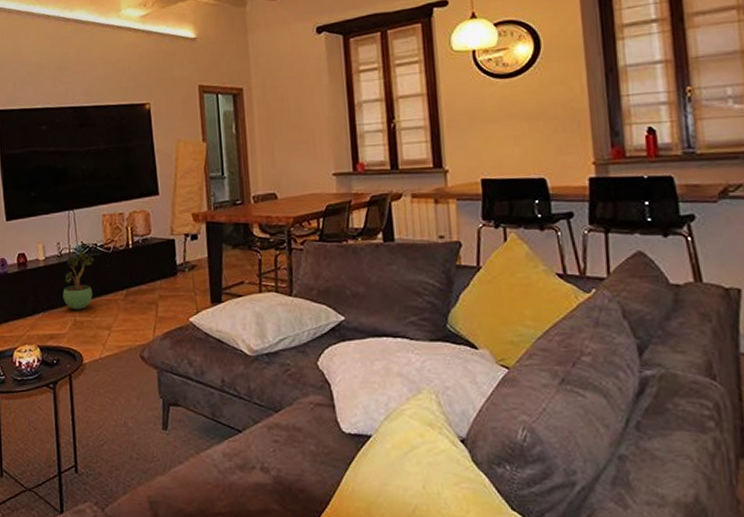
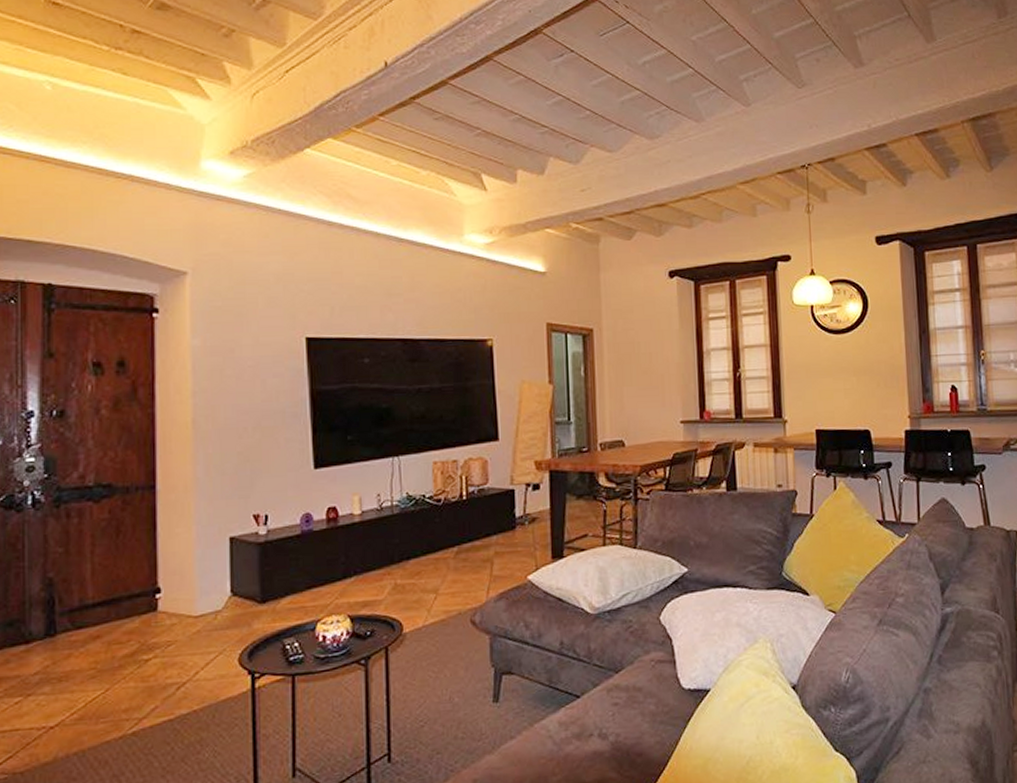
potted plant: present [62,251,95,310] -> none [381,503,422,572]

